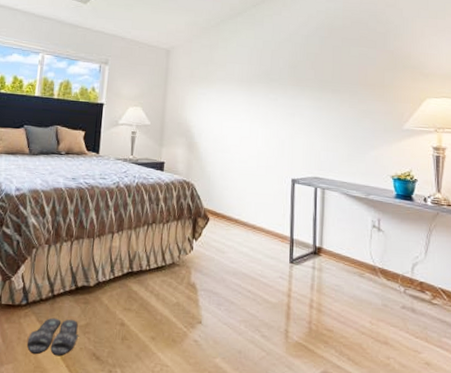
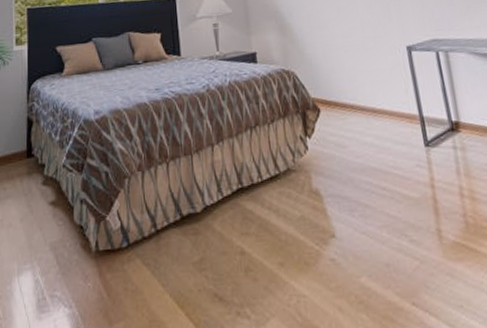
slippers: present [27,317,79,355] -> none [136,255,195,305]

